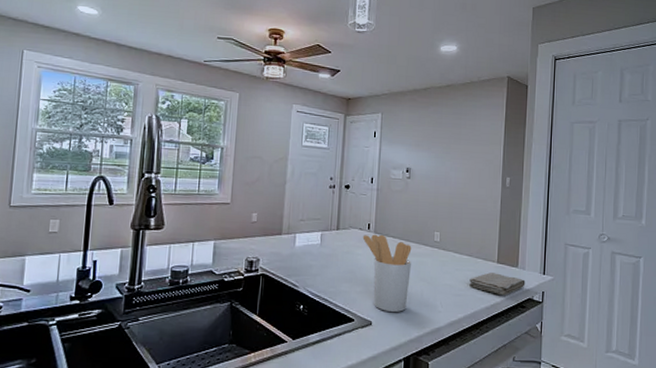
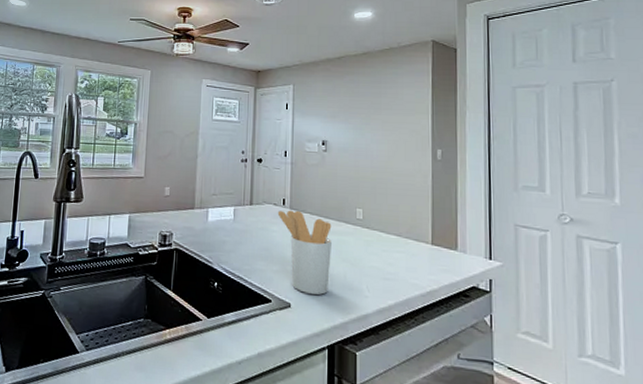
washcloth: present [469,273,526,296] -> none [400,255,468,282]

